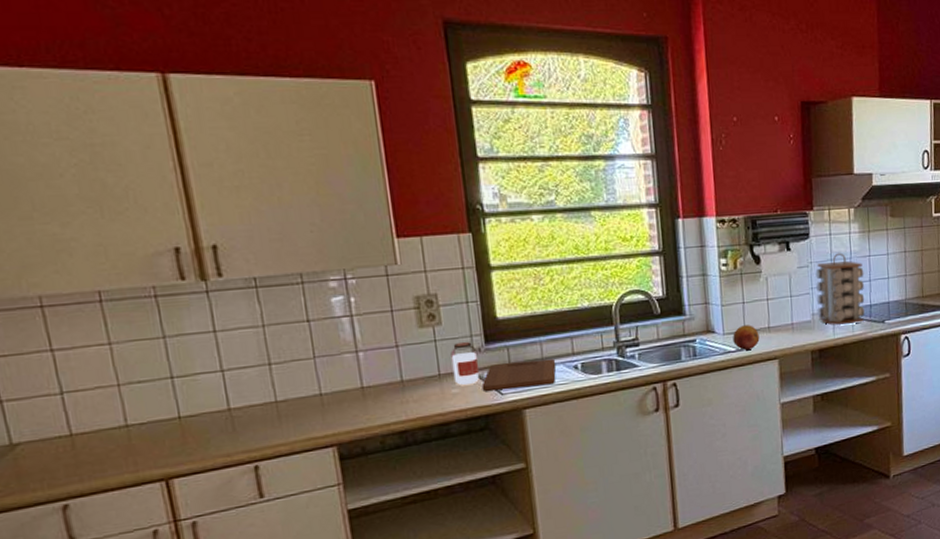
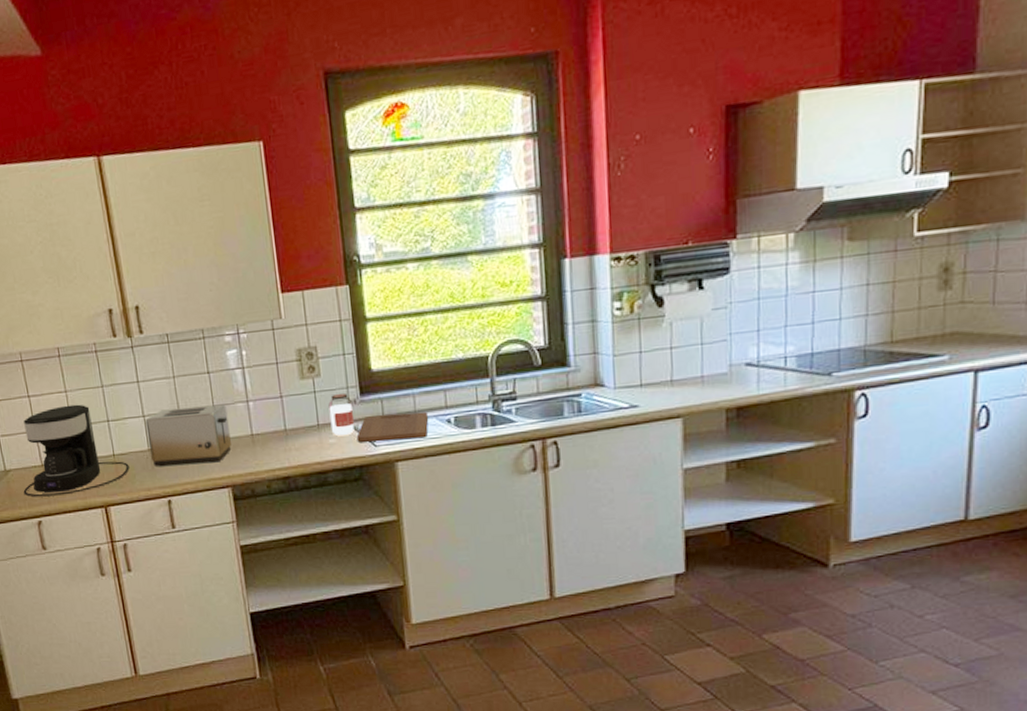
coffee maker: none [40,358,202,476] -> present [23,404,130,497]
toaster: none [224,355,337,428] -> present [145,404,232,467]
fruit: present [733,325,760,350] -> none [626,377,659,406]
spice rack: present [815,252,865,326] -> none [735,289,805,379]

